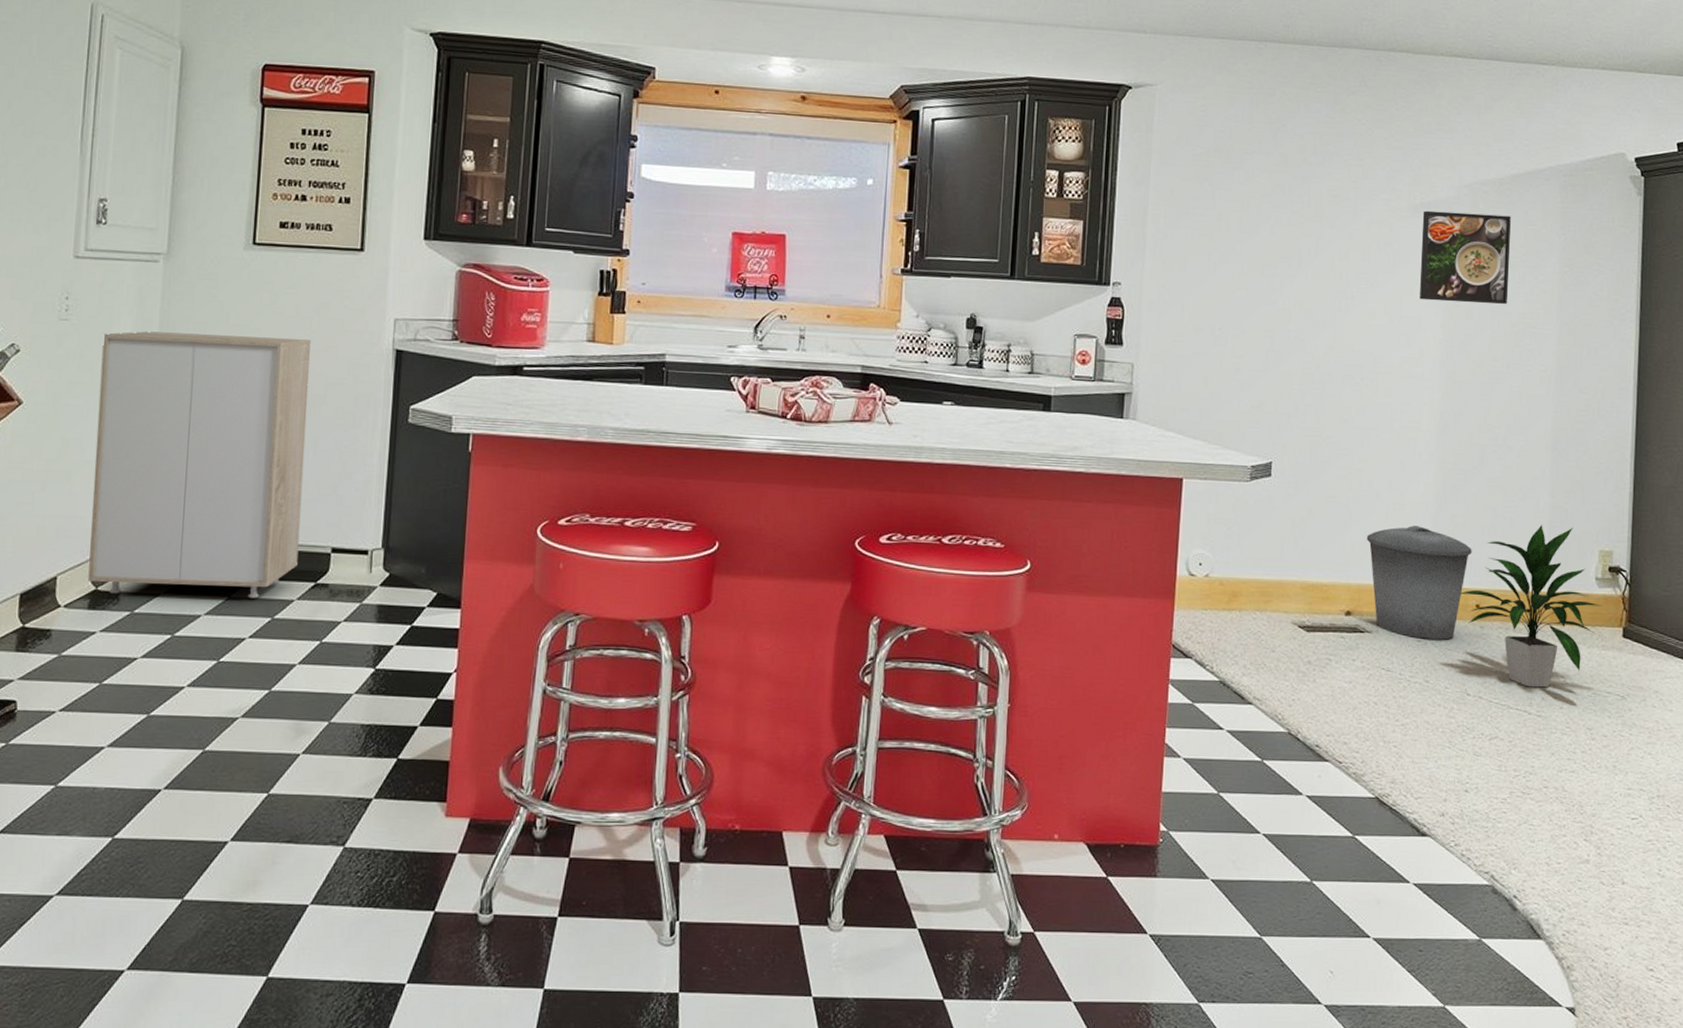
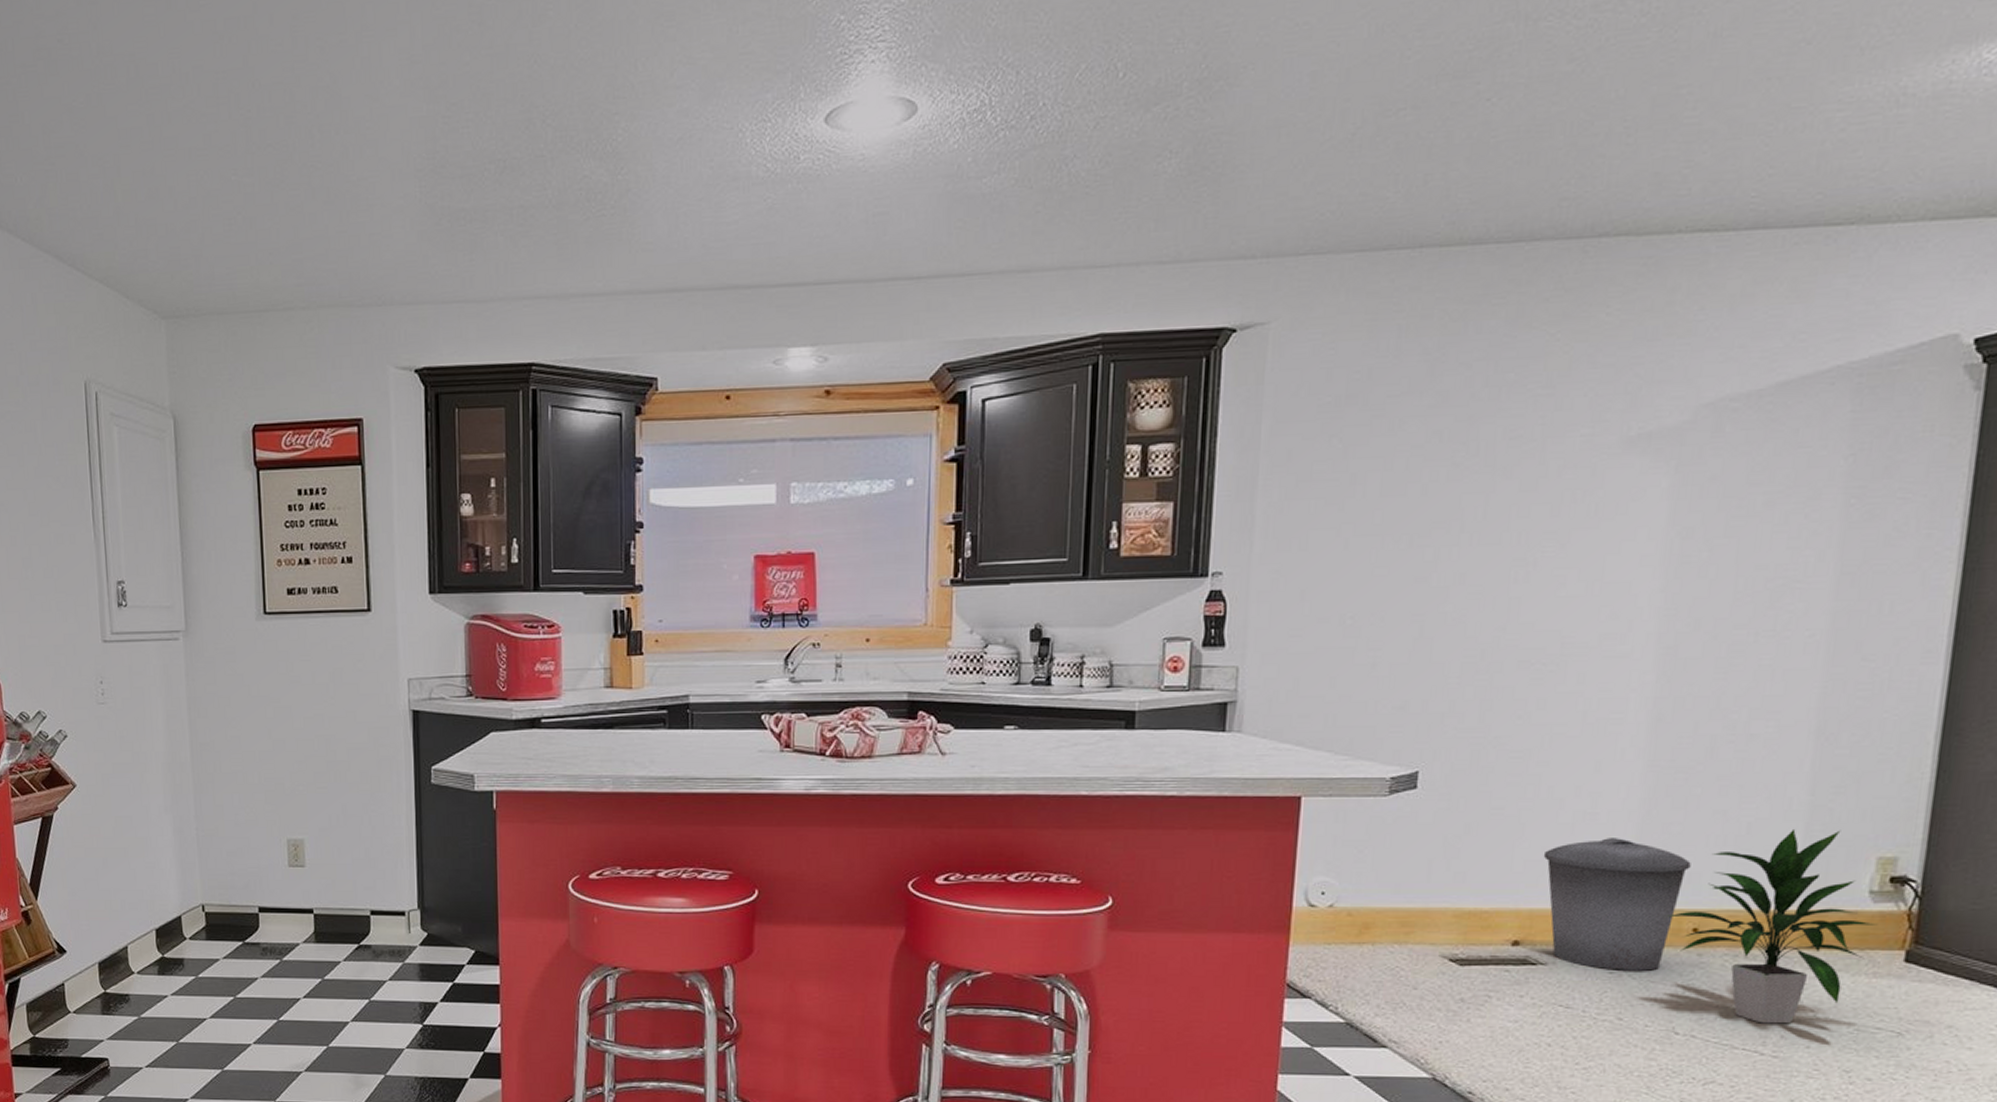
cabinet: present [88,331,312,599] -> none [138,705,340,961]
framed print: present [1420,210,1511,305] -> none [1631,438,1773,560]

